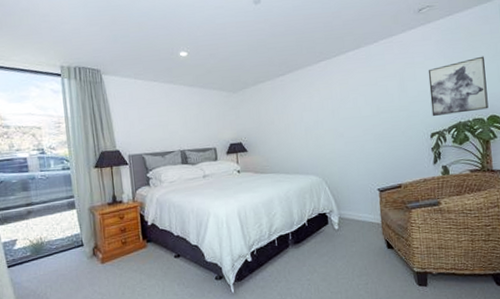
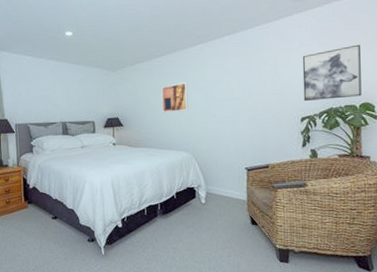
wall art: none [285,100,316,136] -> present [161,81,188,113]

